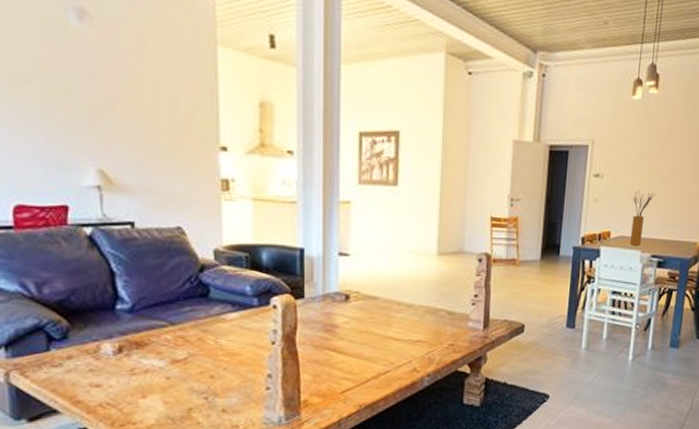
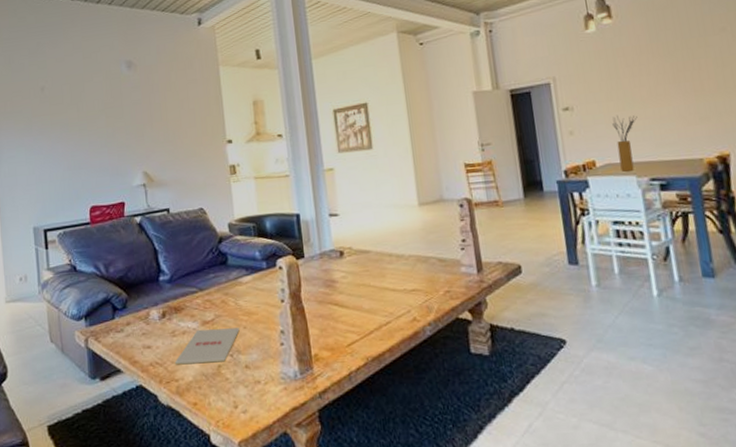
magazine: none [132,369,218,407] -> present [174,328,240,365]

